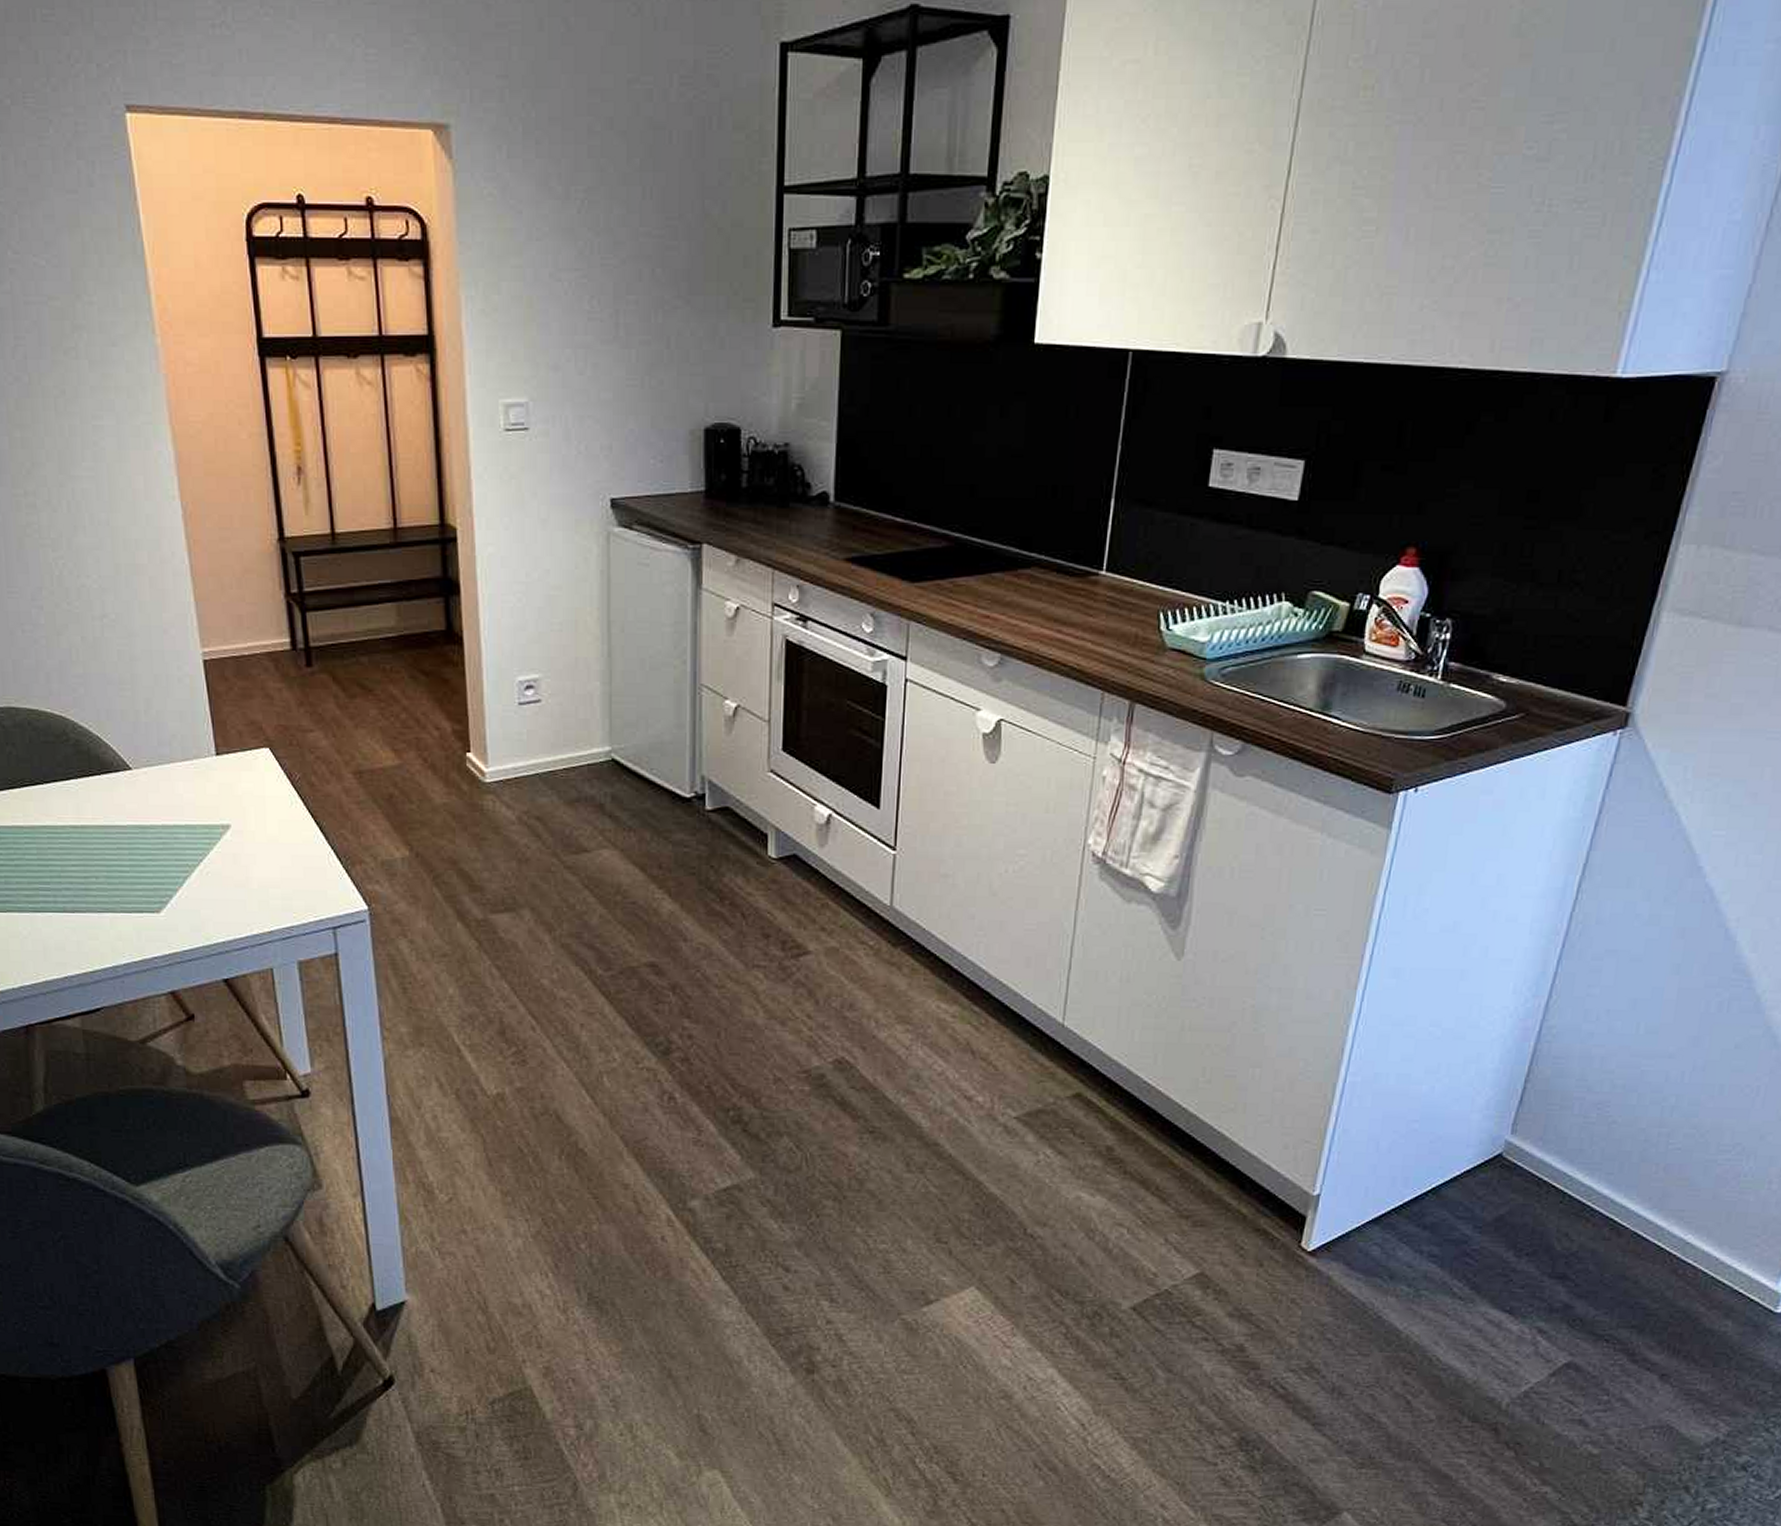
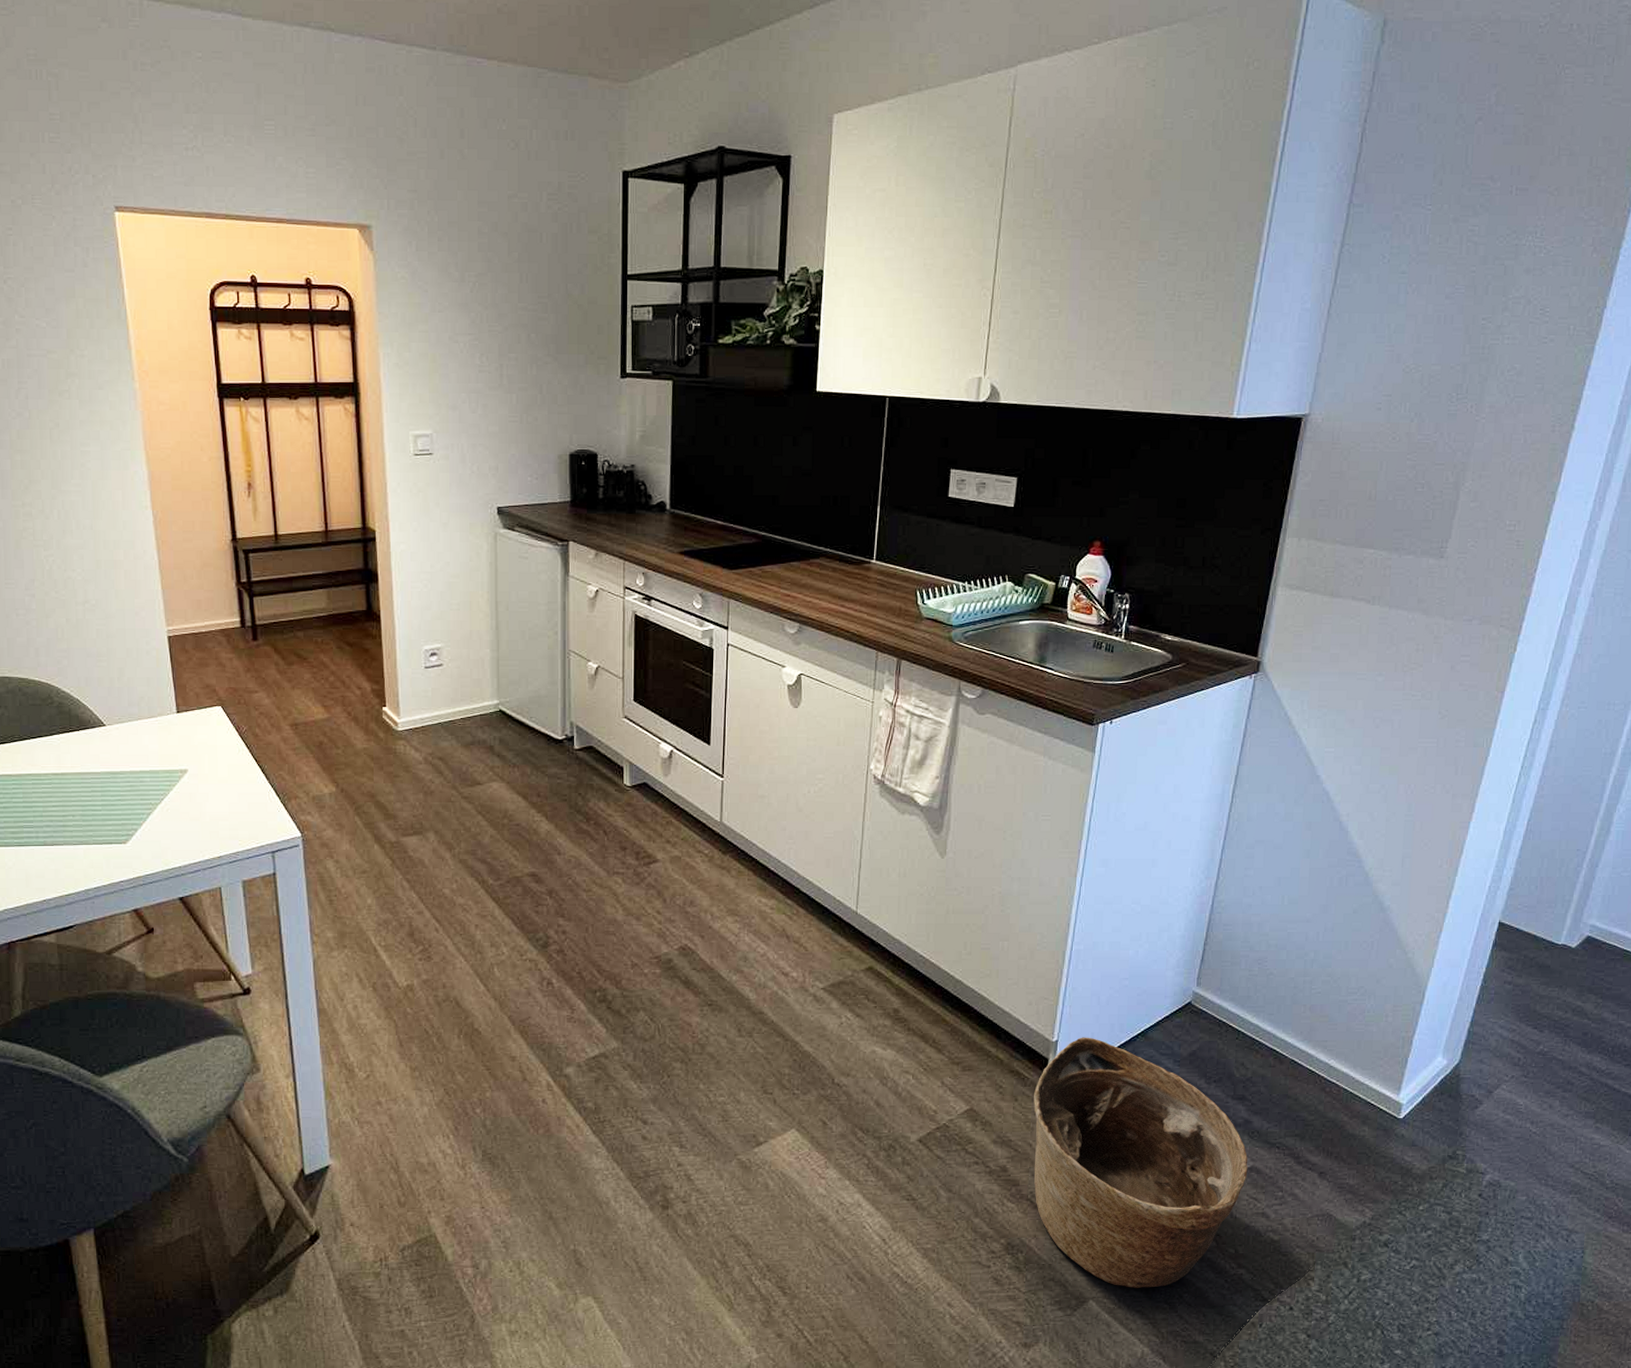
basket: none [1279,1191,1565,1502] -> present [1034,1037,1248,1288]

